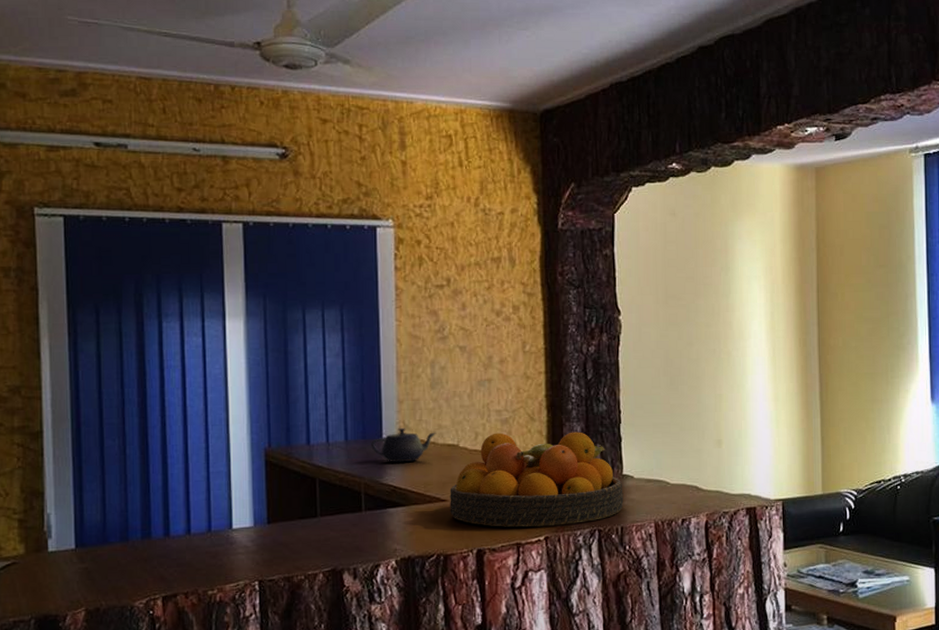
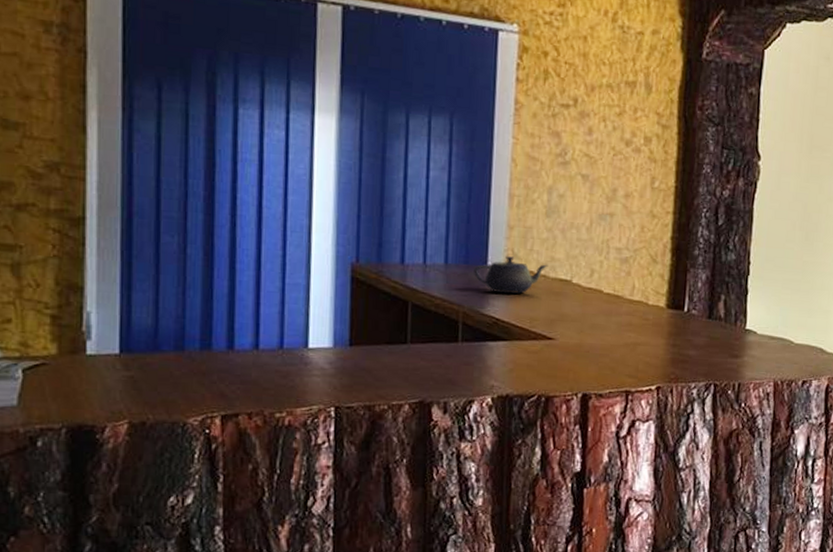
fruit bowl: present [450,432,624,527] -> none [556,272,745,376]

